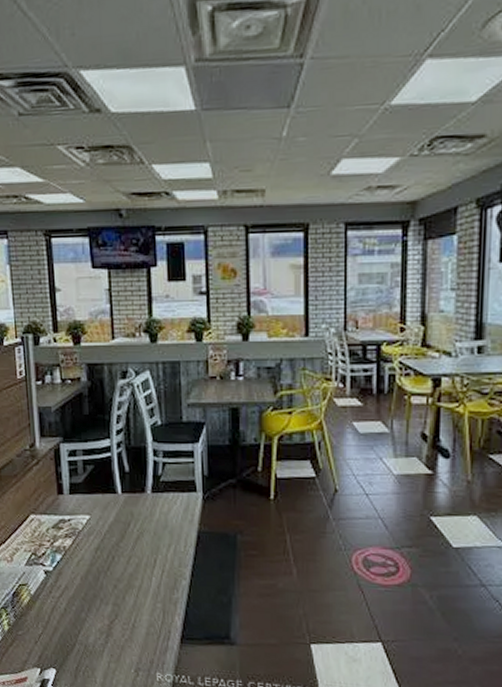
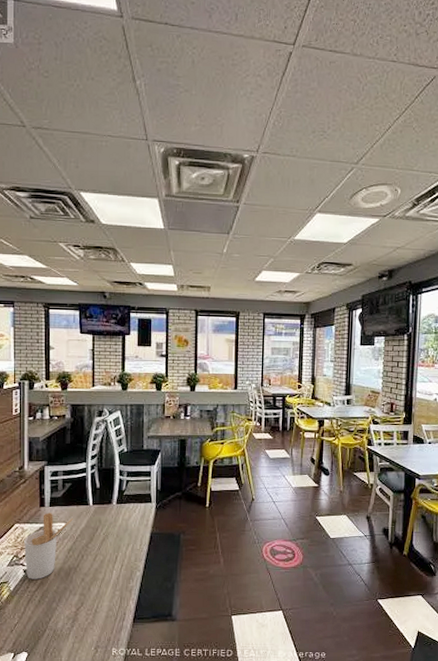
utensil holder: none [42,502,98,583] -> present [24,512,73,579]

